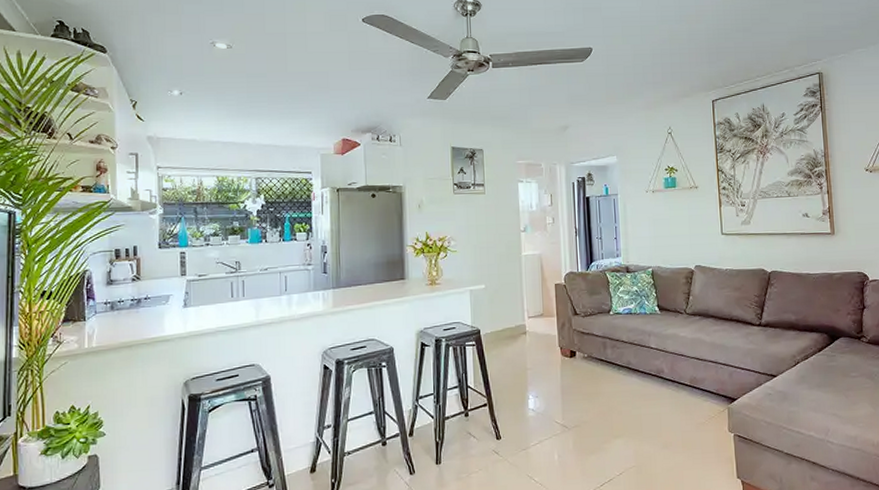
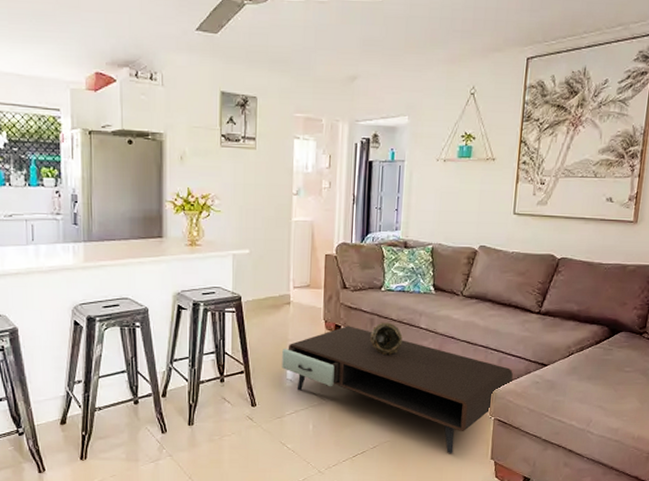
coffee table: none [522,350,745,476] -> present [282,326,513,454]
decorative bowl: none [605,344,635,378] -> present [370,322,403,356]

